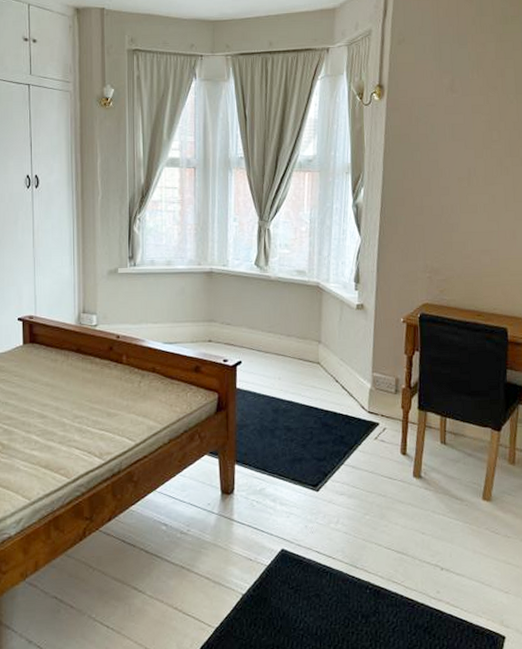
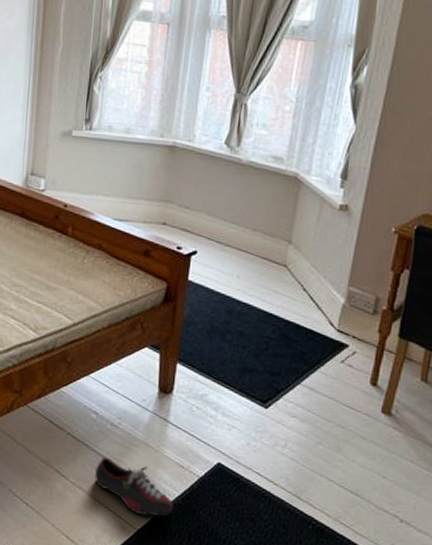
shoe: none [170,565,247,614] -> present [95,457,174,517]

